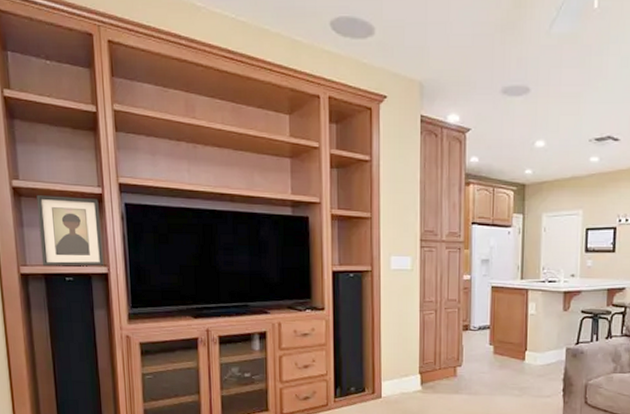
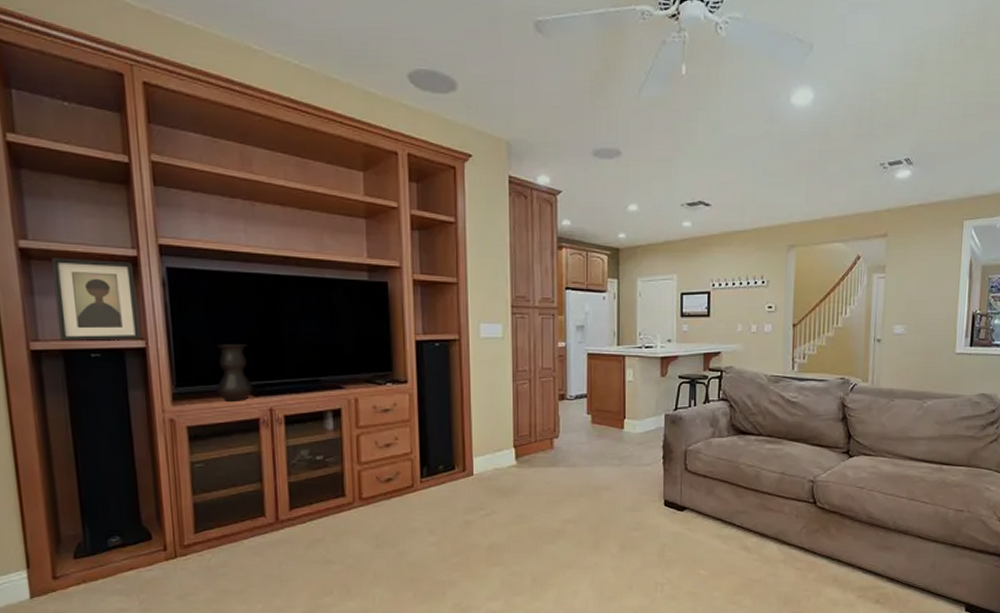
vase: none [163,271,194,323] -> present [216,344,254,403]

